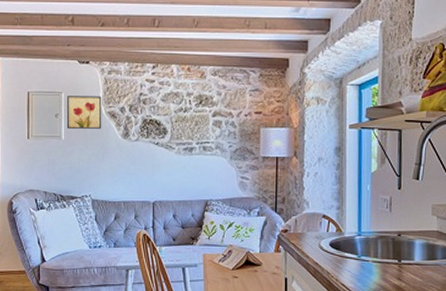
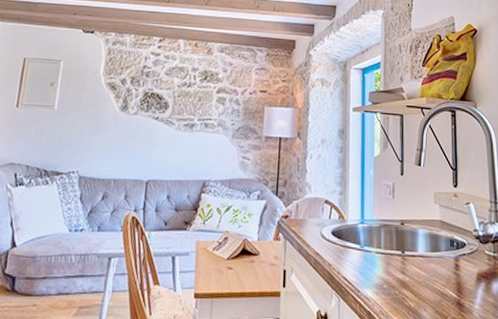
wall art: present [66,96,102,129] -> none [61,64,103,100]

